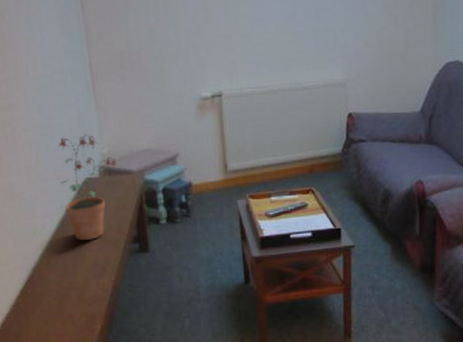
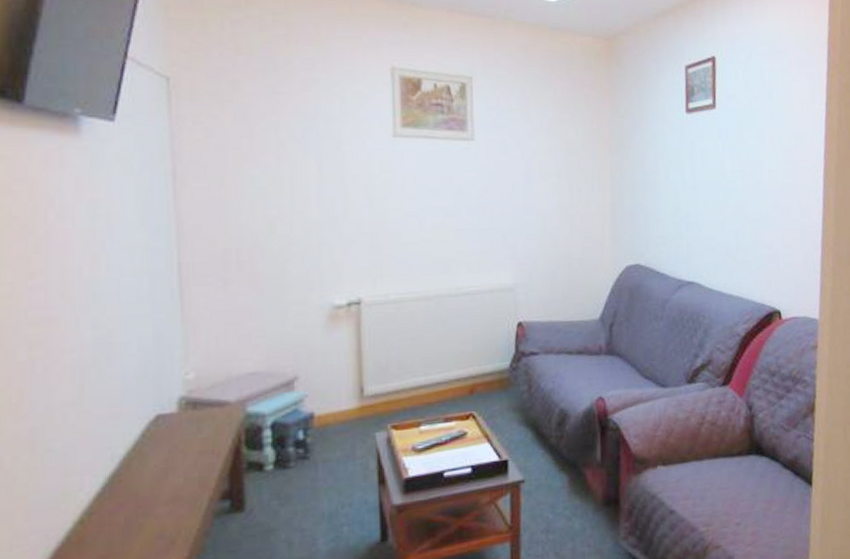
potted plant: present [58,134,118,241] -> none [115,355,207,503]

